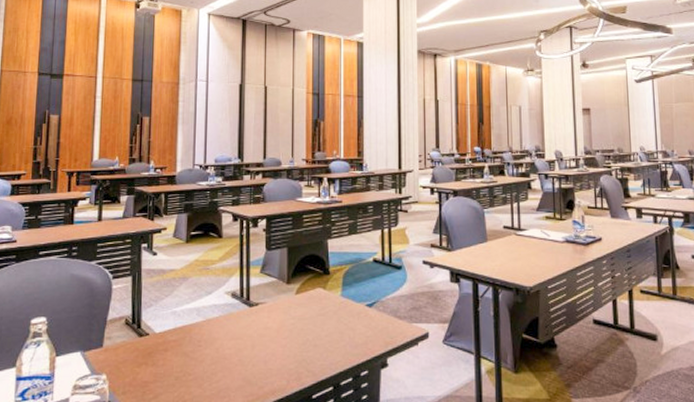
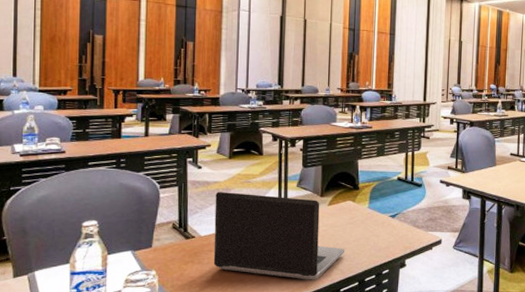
laptop computer: none [169,281,317,385] -> present [213,192,345,280]

